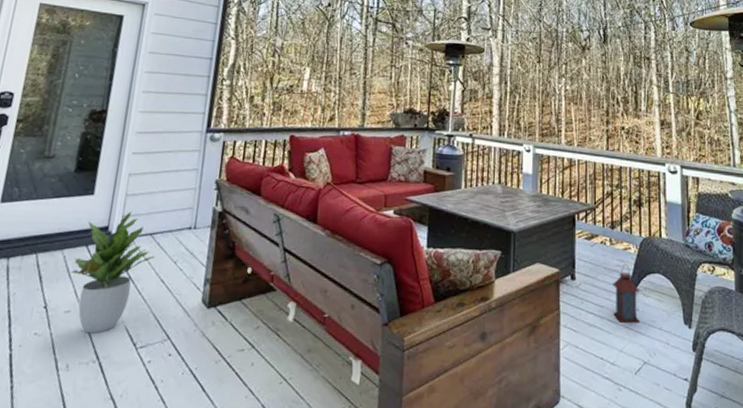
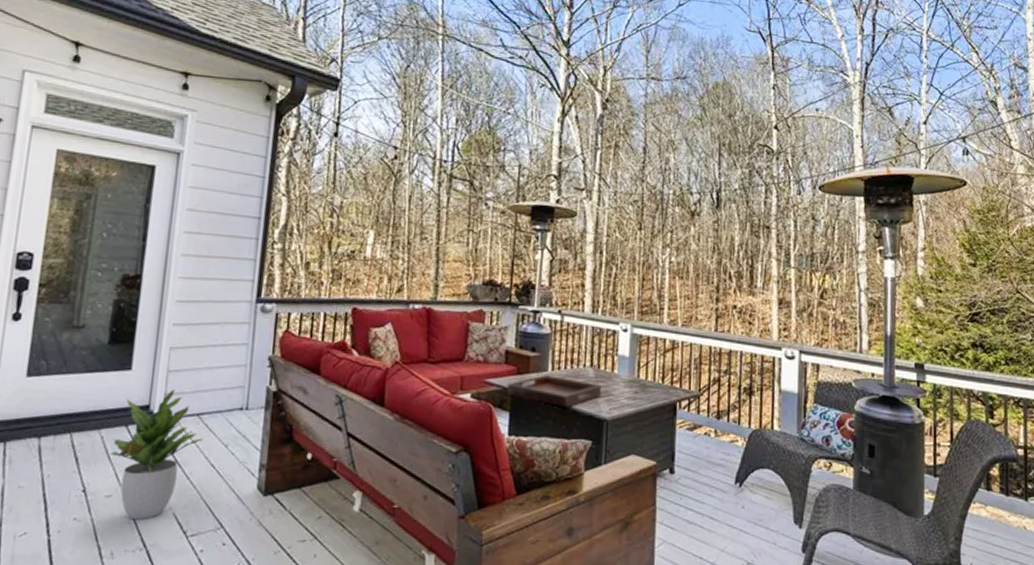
serving tray: none [425,192,509,222] -> present [506,375,602,408]
lantern: present [612,263,640,323] -> none [715,457,746,521]

